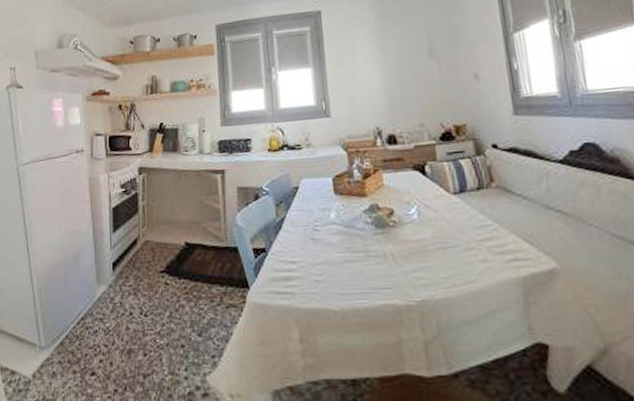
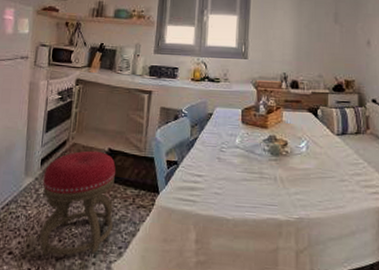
stool: none [117,246,202,374] -> present [39,150,116,256]

